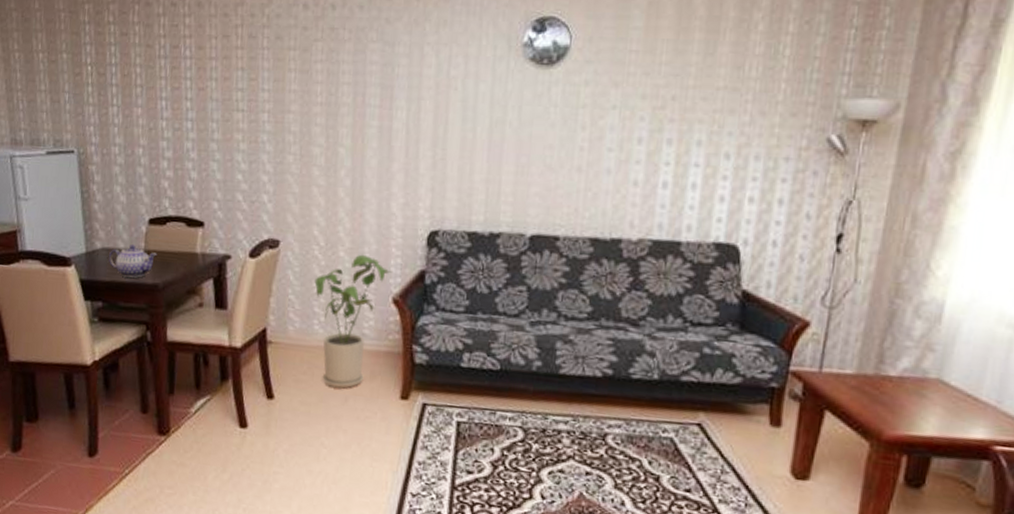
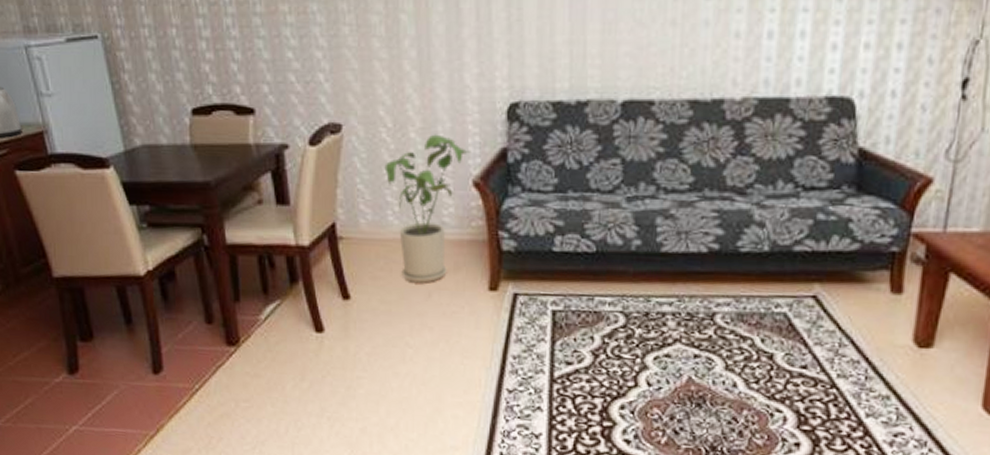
teapot: present [108,245,158,278] -> none [150,139,206,177]

